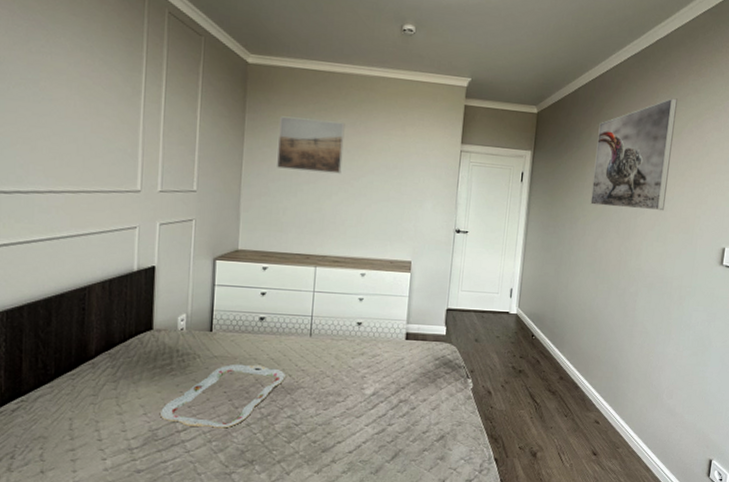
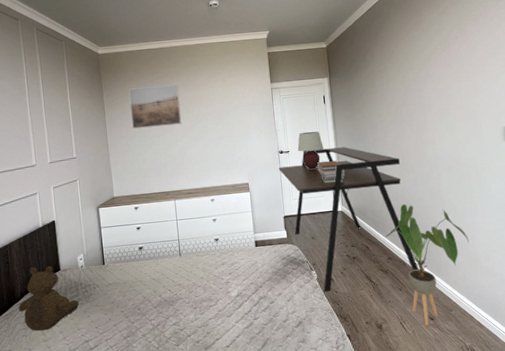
teddy bear: none [89,319,171,402] -> present [18,266,79,331]
serving tray: present [160,364,286,428] -> none [76,285,166,343]
desk: none [451,234,596,405] -> present [278,147,419,292]
table lamp: none [478,211,511,259] -> present [297,131,324,170]
book stack: none [498,250,530,280] -> present [317,160,345,184]
house plant: none [562,318,655,461] -> present [386,204,469,326]
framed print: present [590,98,678,211] -> none [378,13,447,111]

